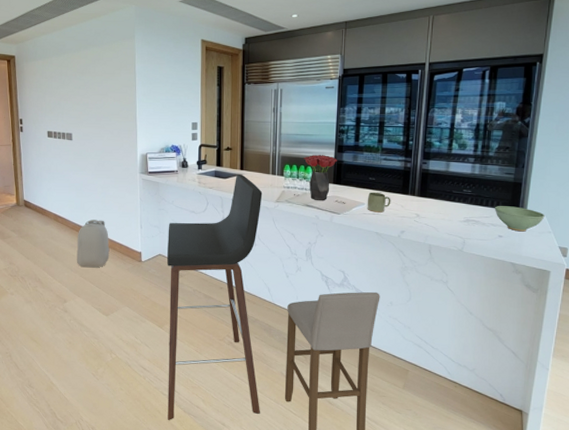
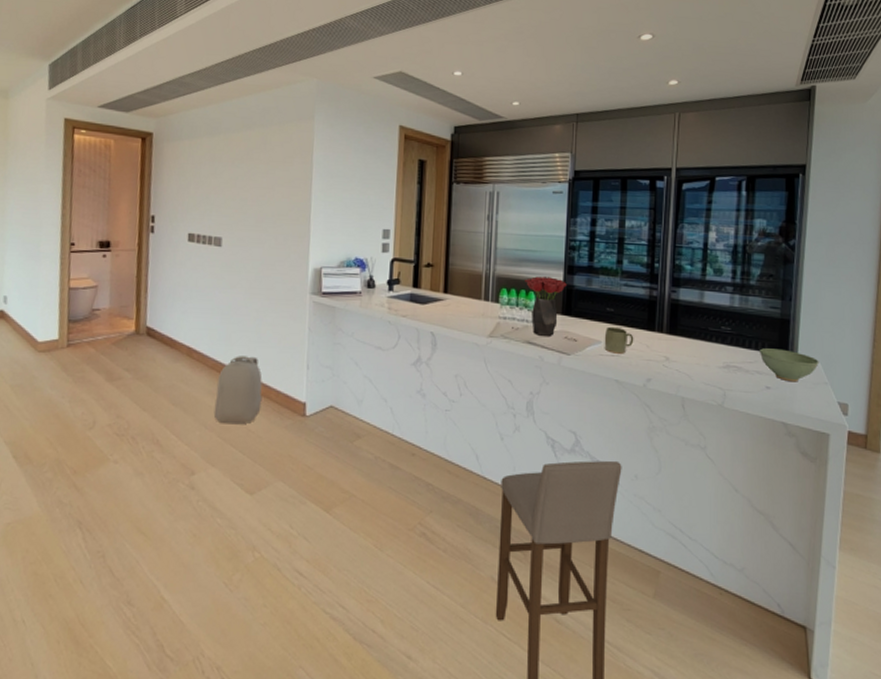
bar stool: present [167,173,263,420] -> none [329,298,472,653]

